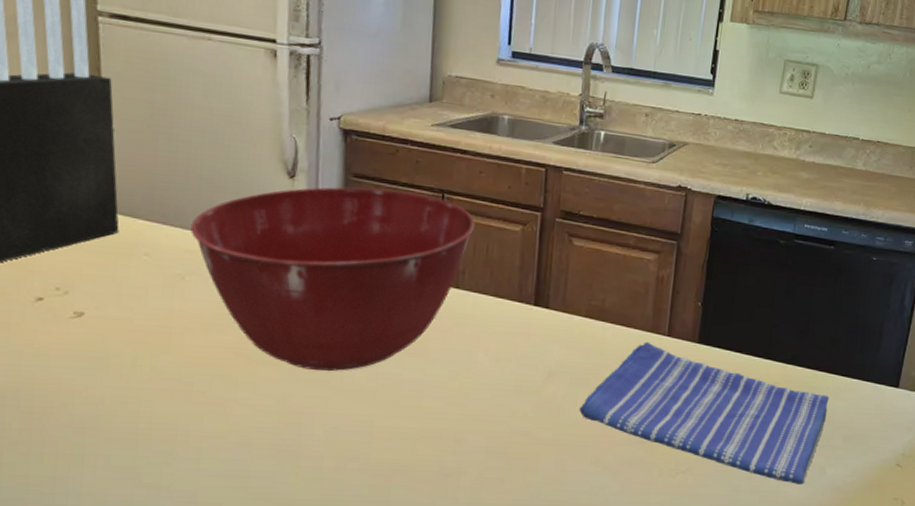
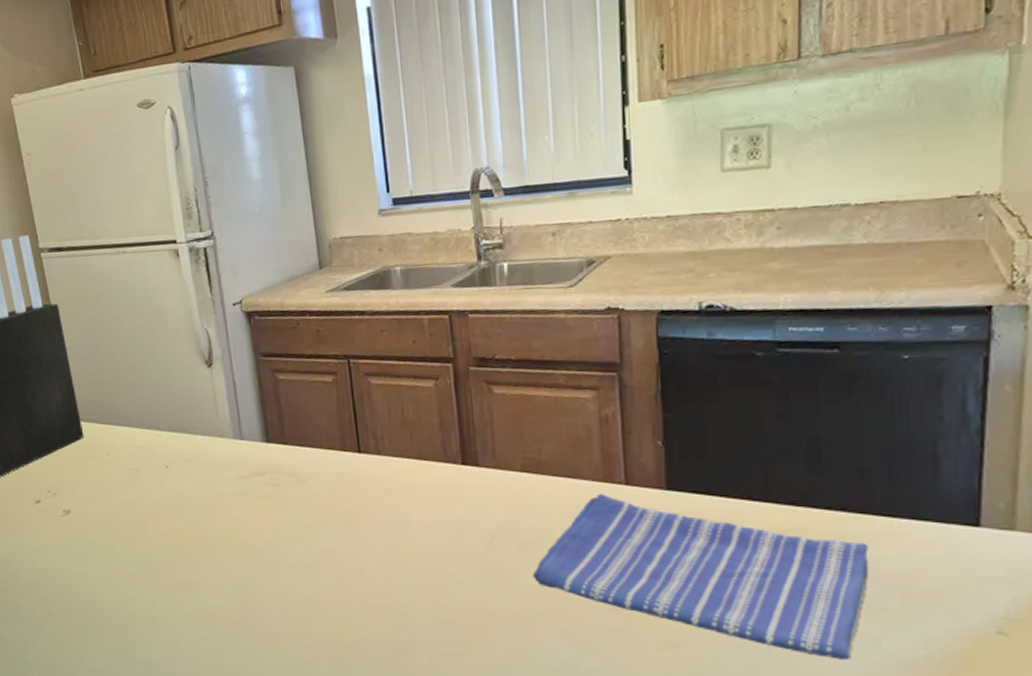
mixing bowl: present [190,187,476,372] -> none [136,362,386,550]

